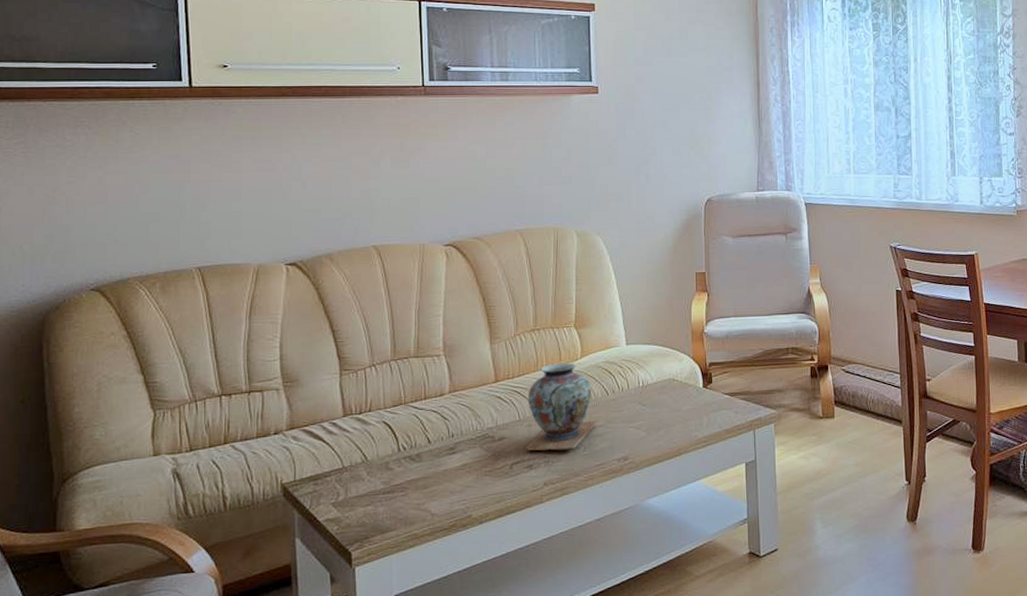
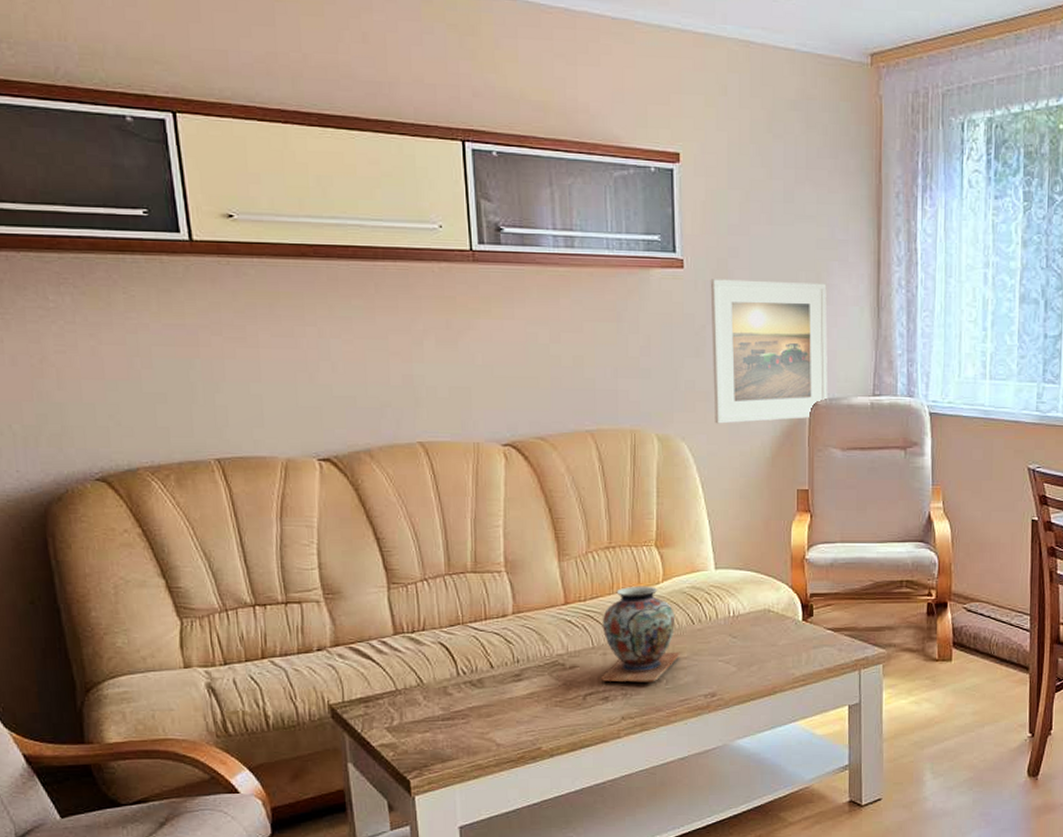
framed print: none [620,101,720,220] -> present [710,279,828,424]

